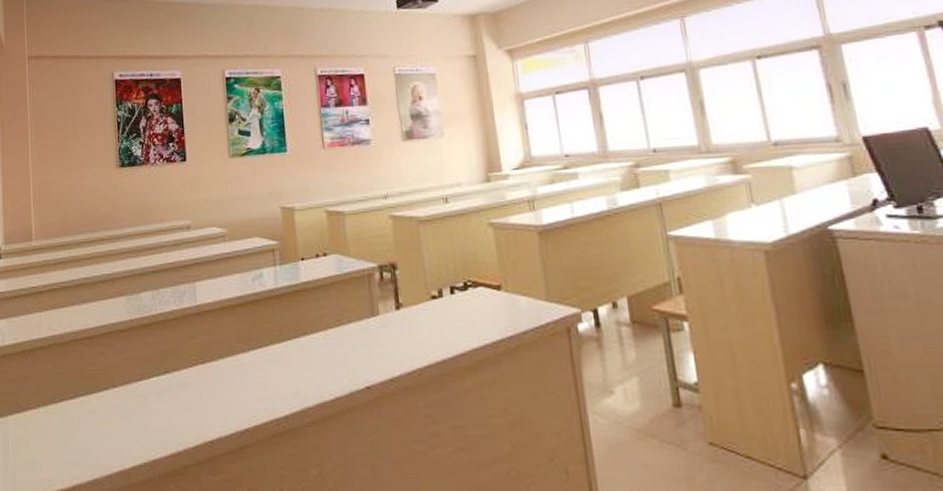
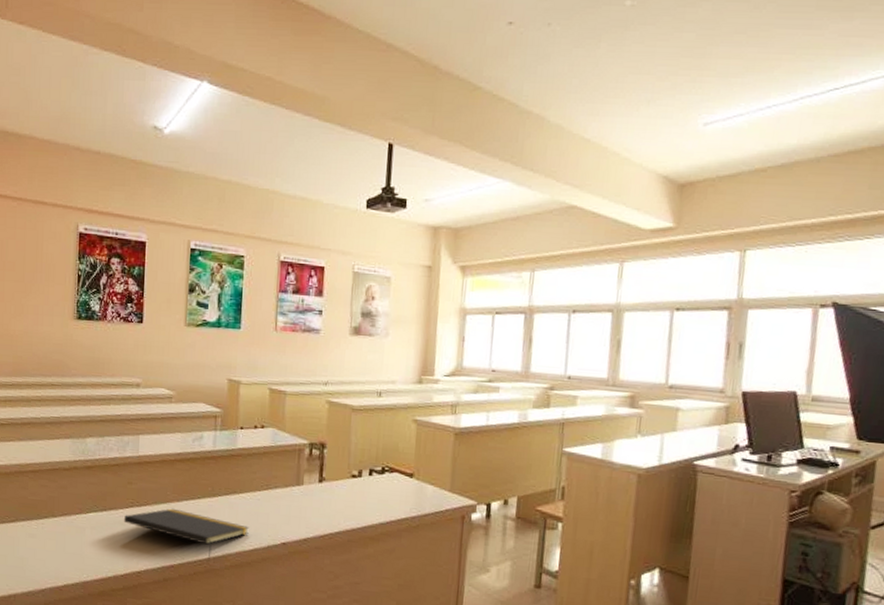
notepad: none [188,361,327,417] -> present [123,508,249,559]

